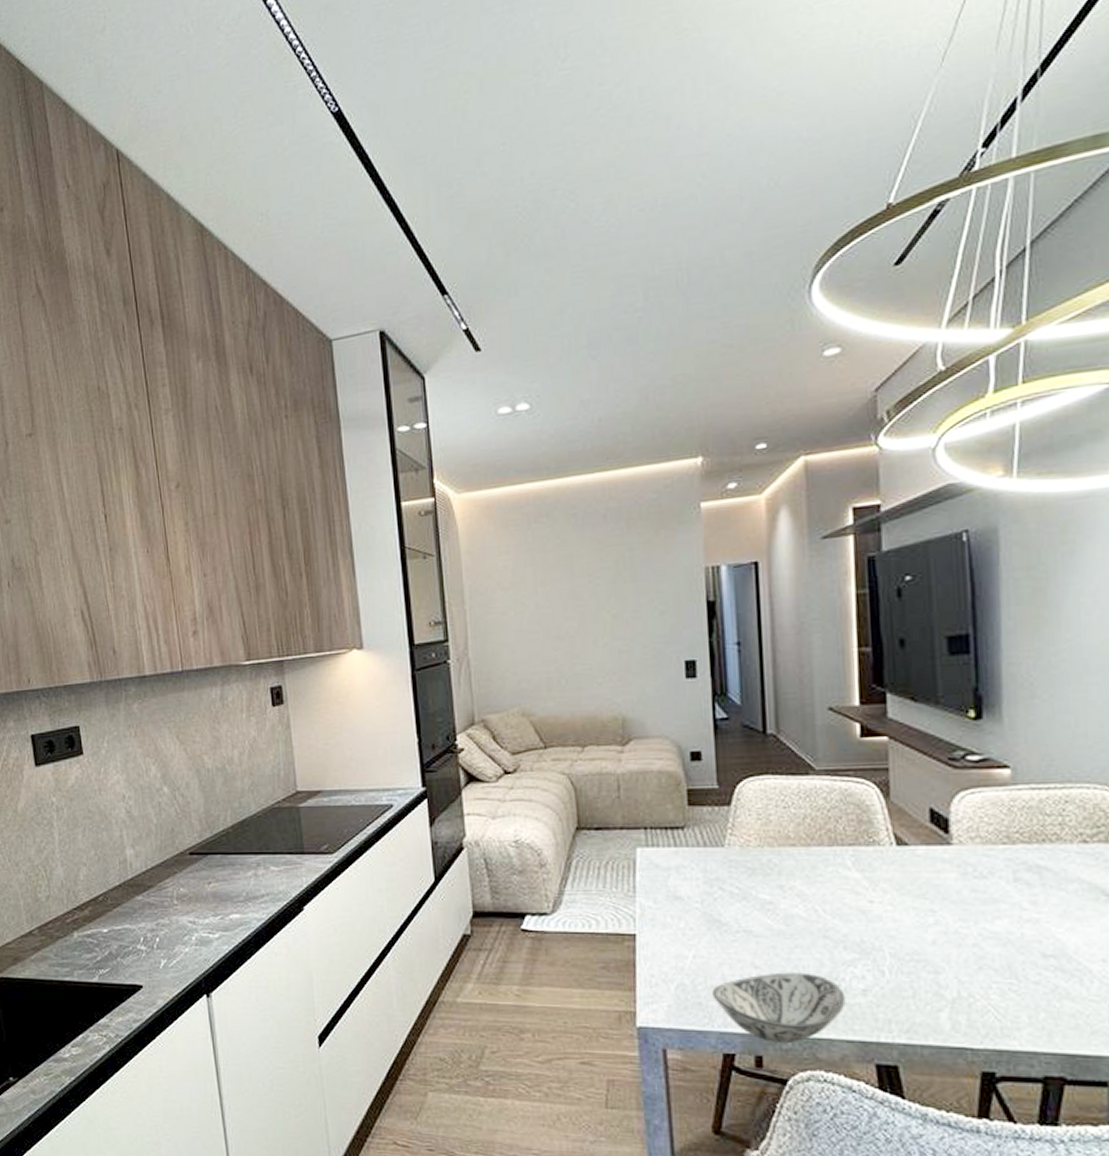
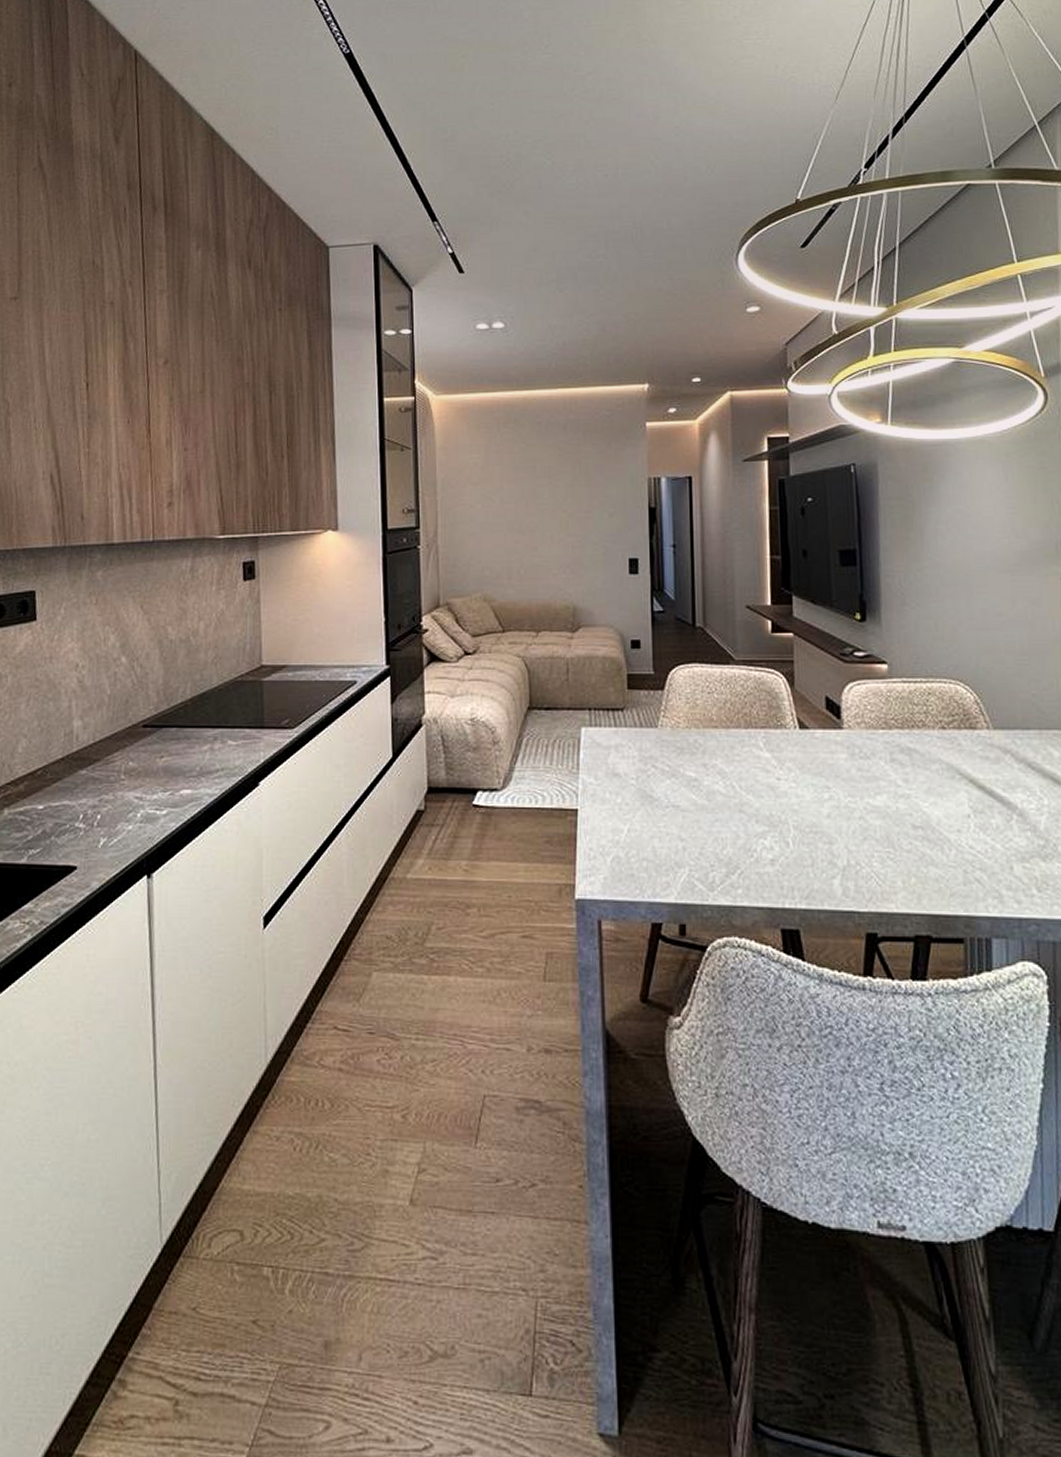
decorative bowl: present [712,972,846,1043] -> none [643,844,757,911]

